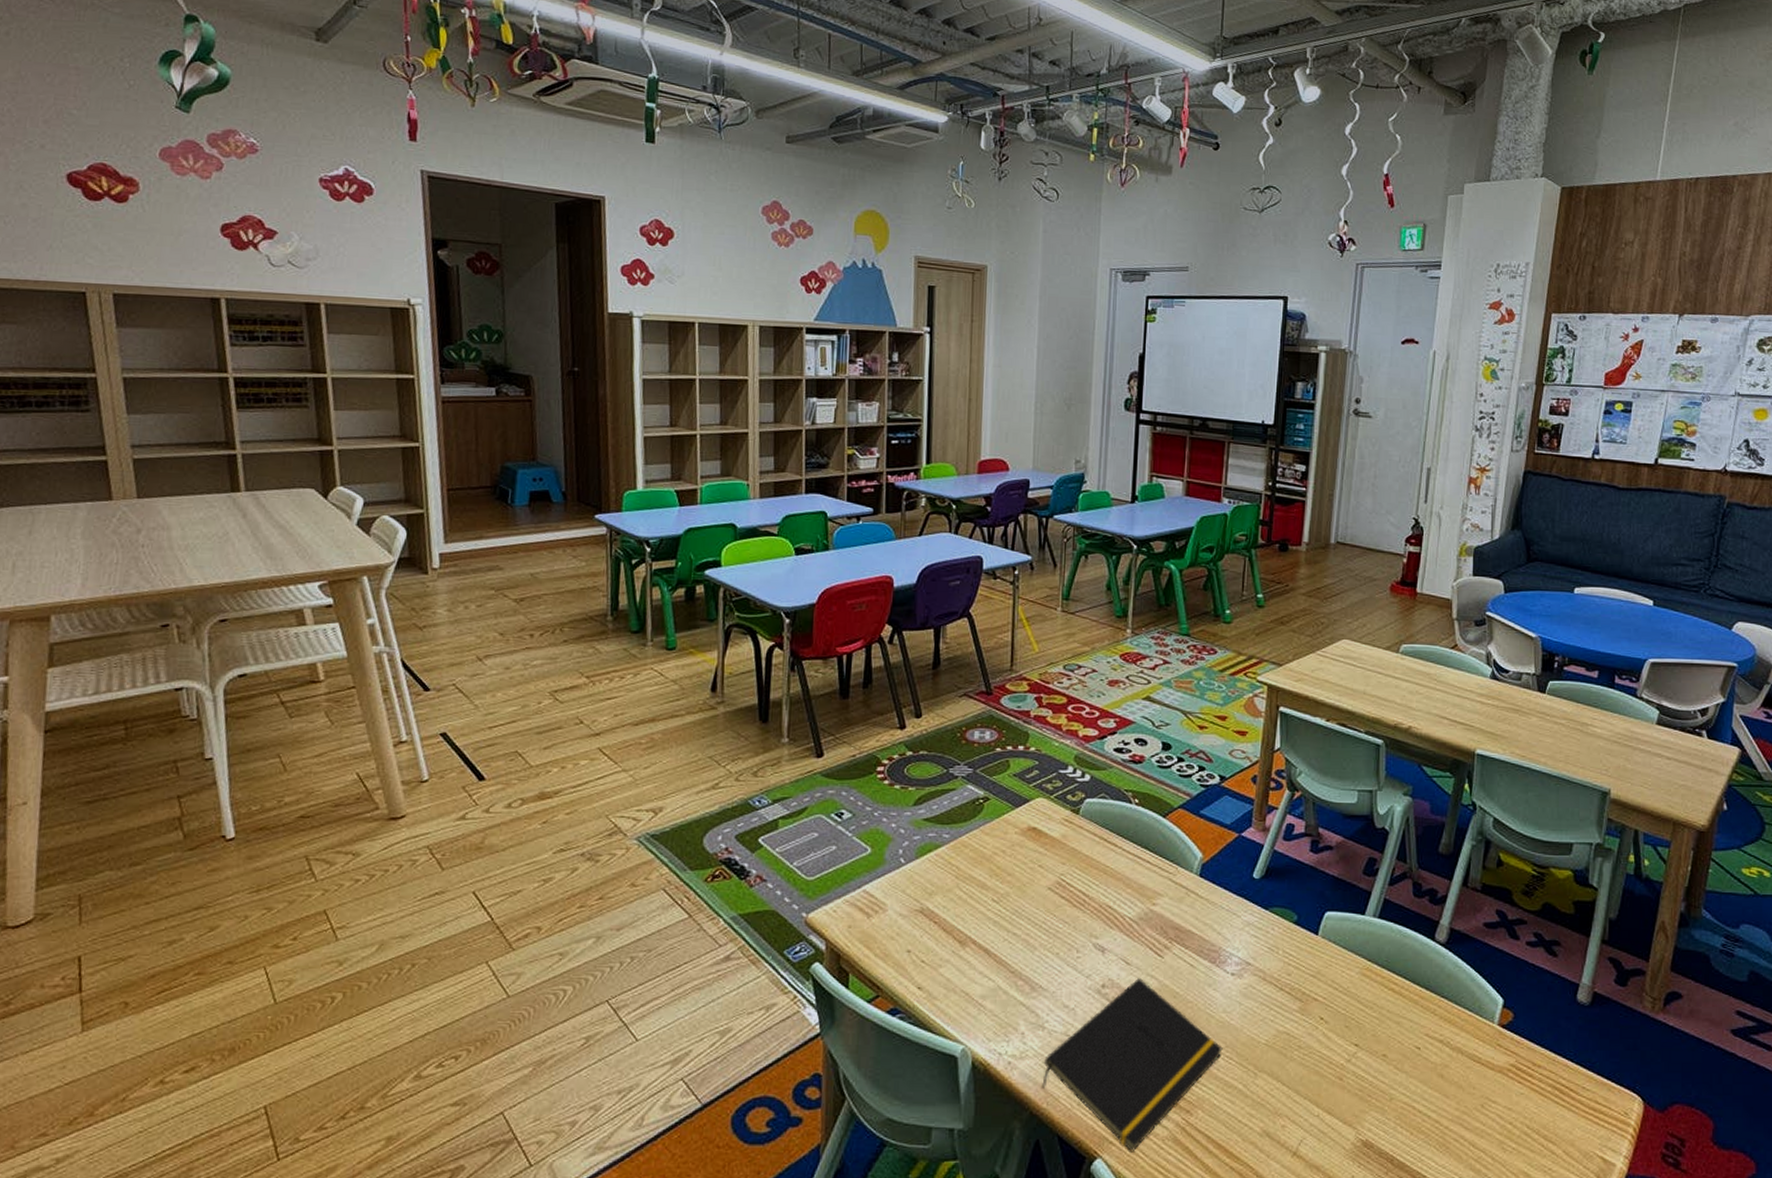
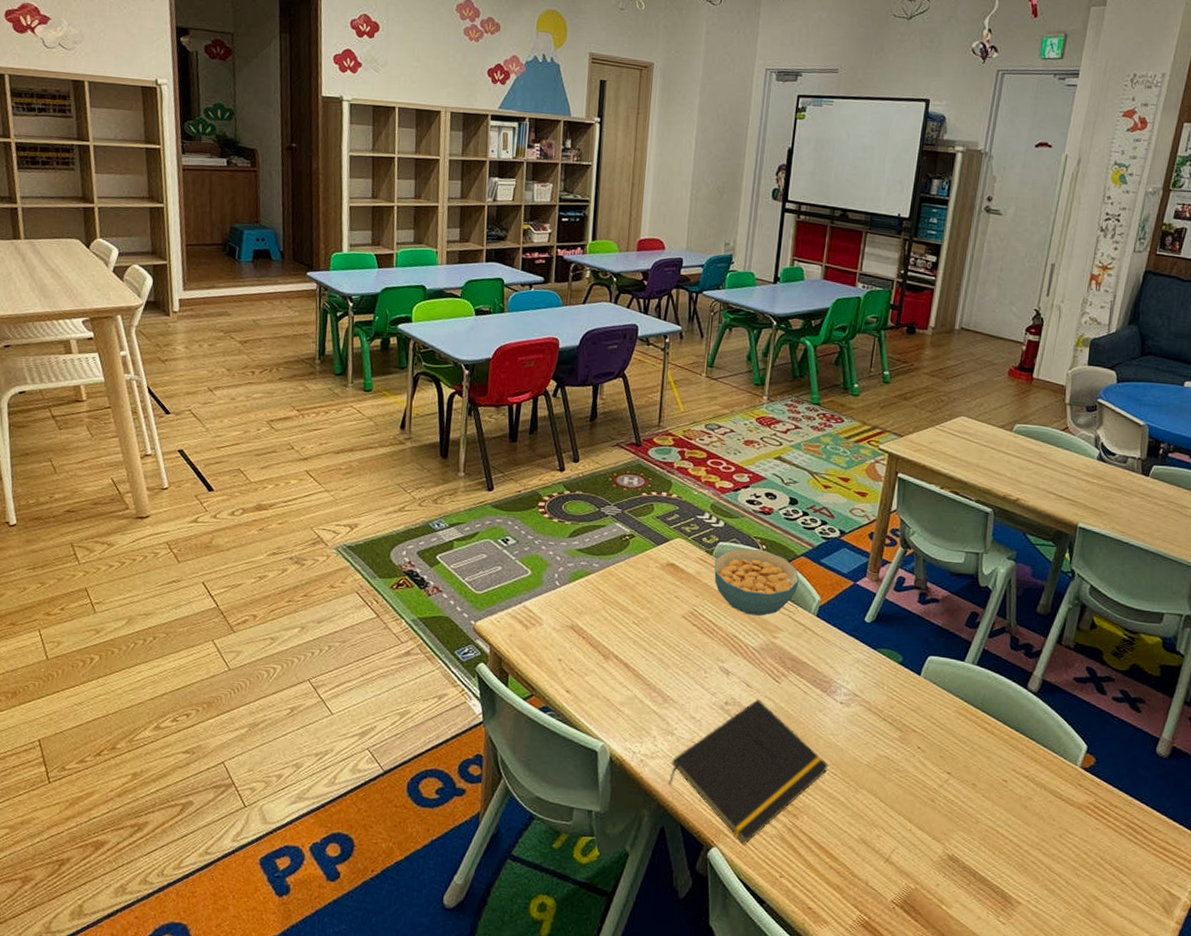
cereal bowl: none [1081,803,1178,881] -> present [714,547,799,616]

